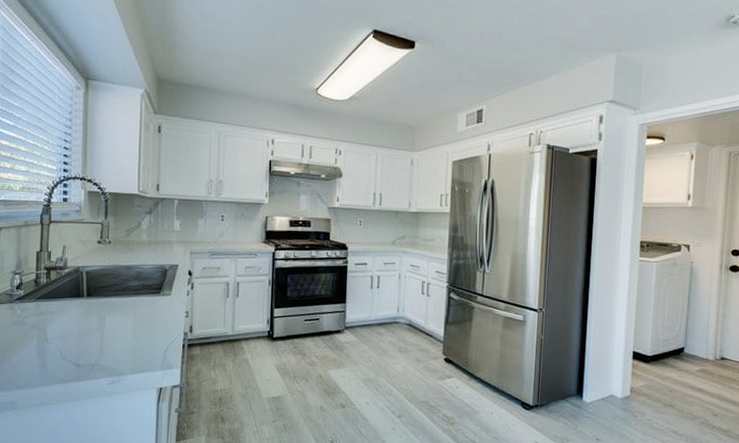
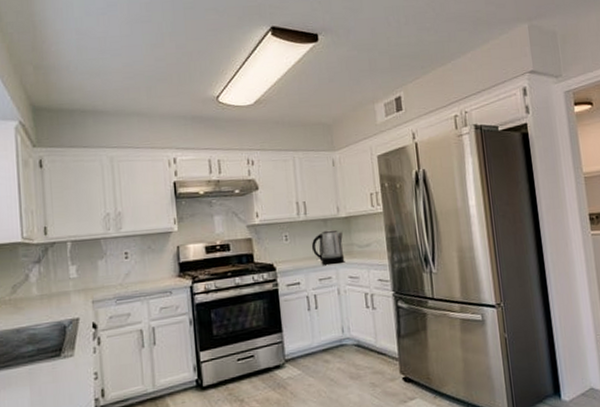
kettle: none [381,221,410,253] -> present [311,229,345,266]

